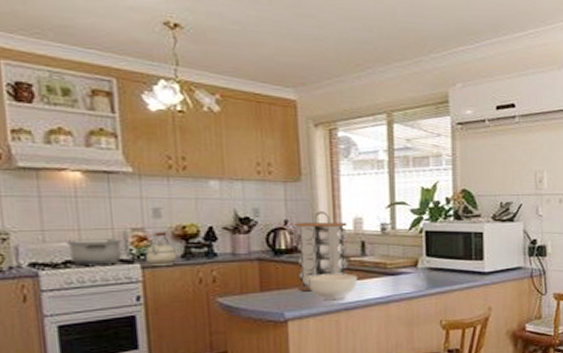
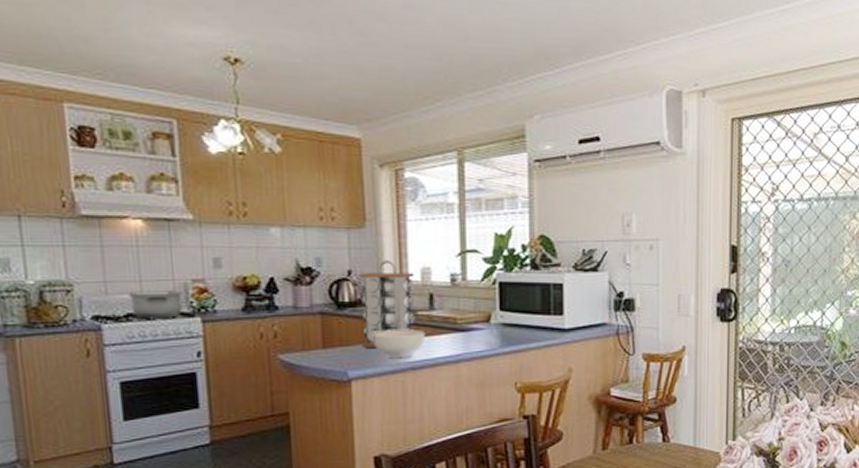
kettle: present [145,231,178,267] -> none [205,282,238,321]

